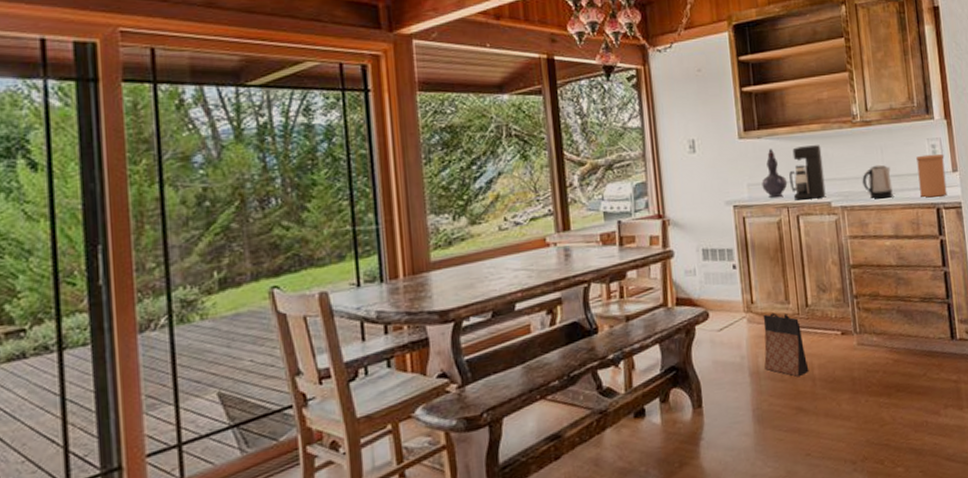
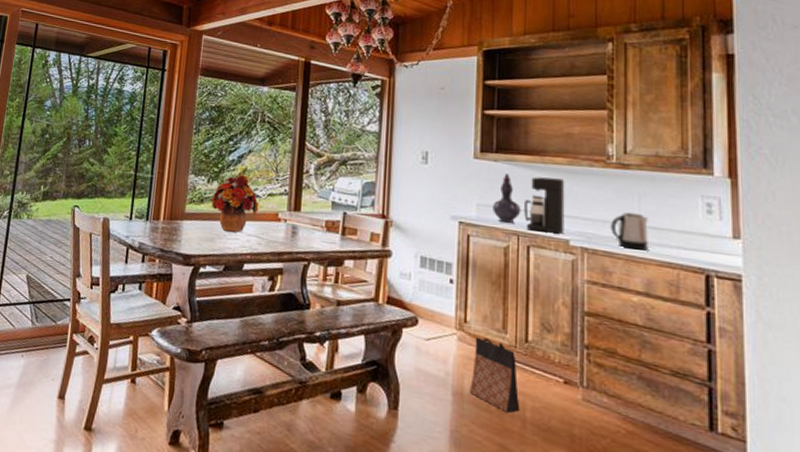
flower arrangement: none [462,201,522,272] -> present [211,173,259,233]
canister: present [916,153,947,198] -> none [684,212,723,263]

